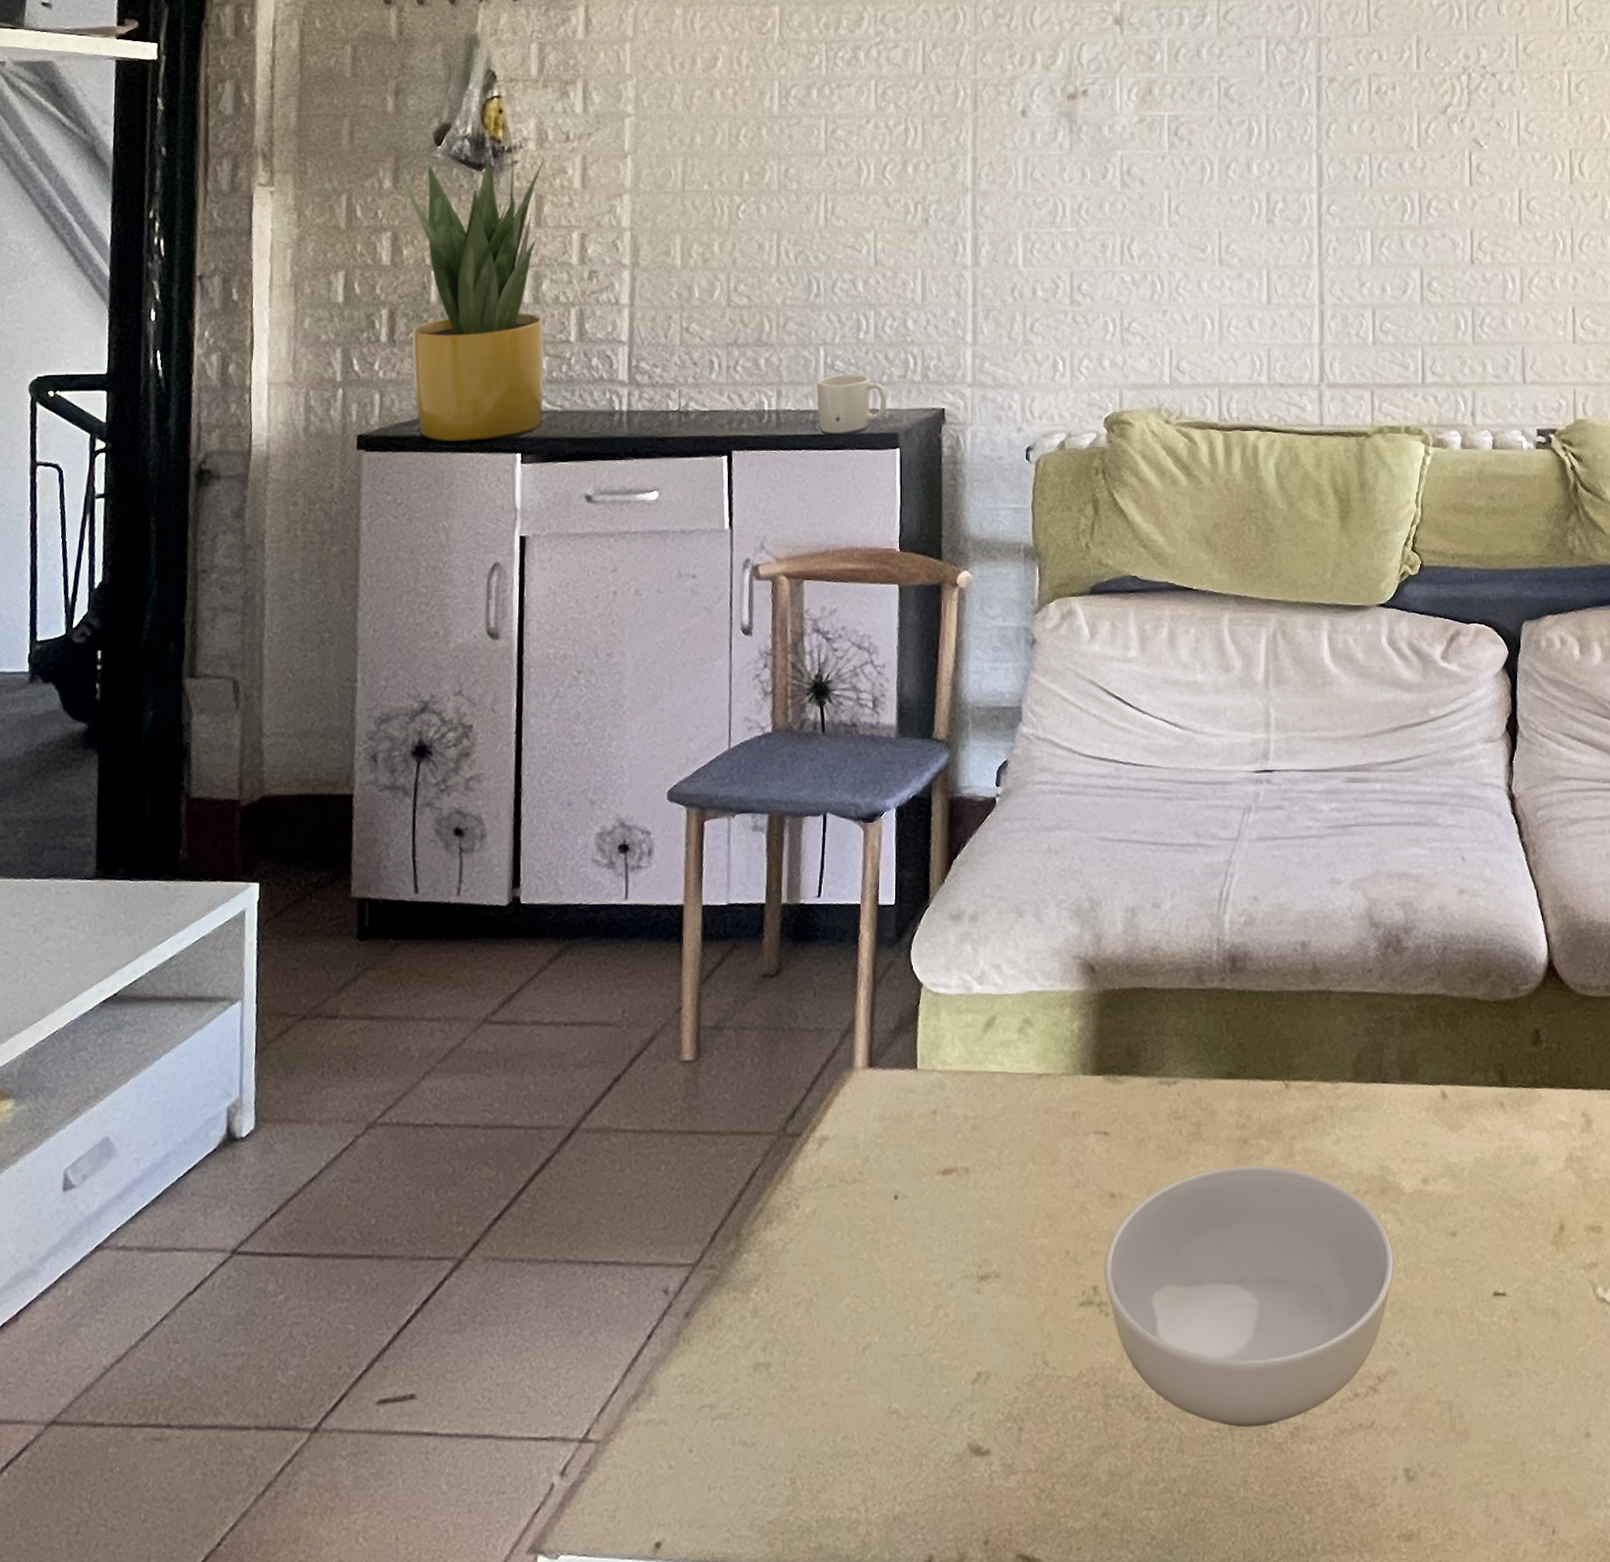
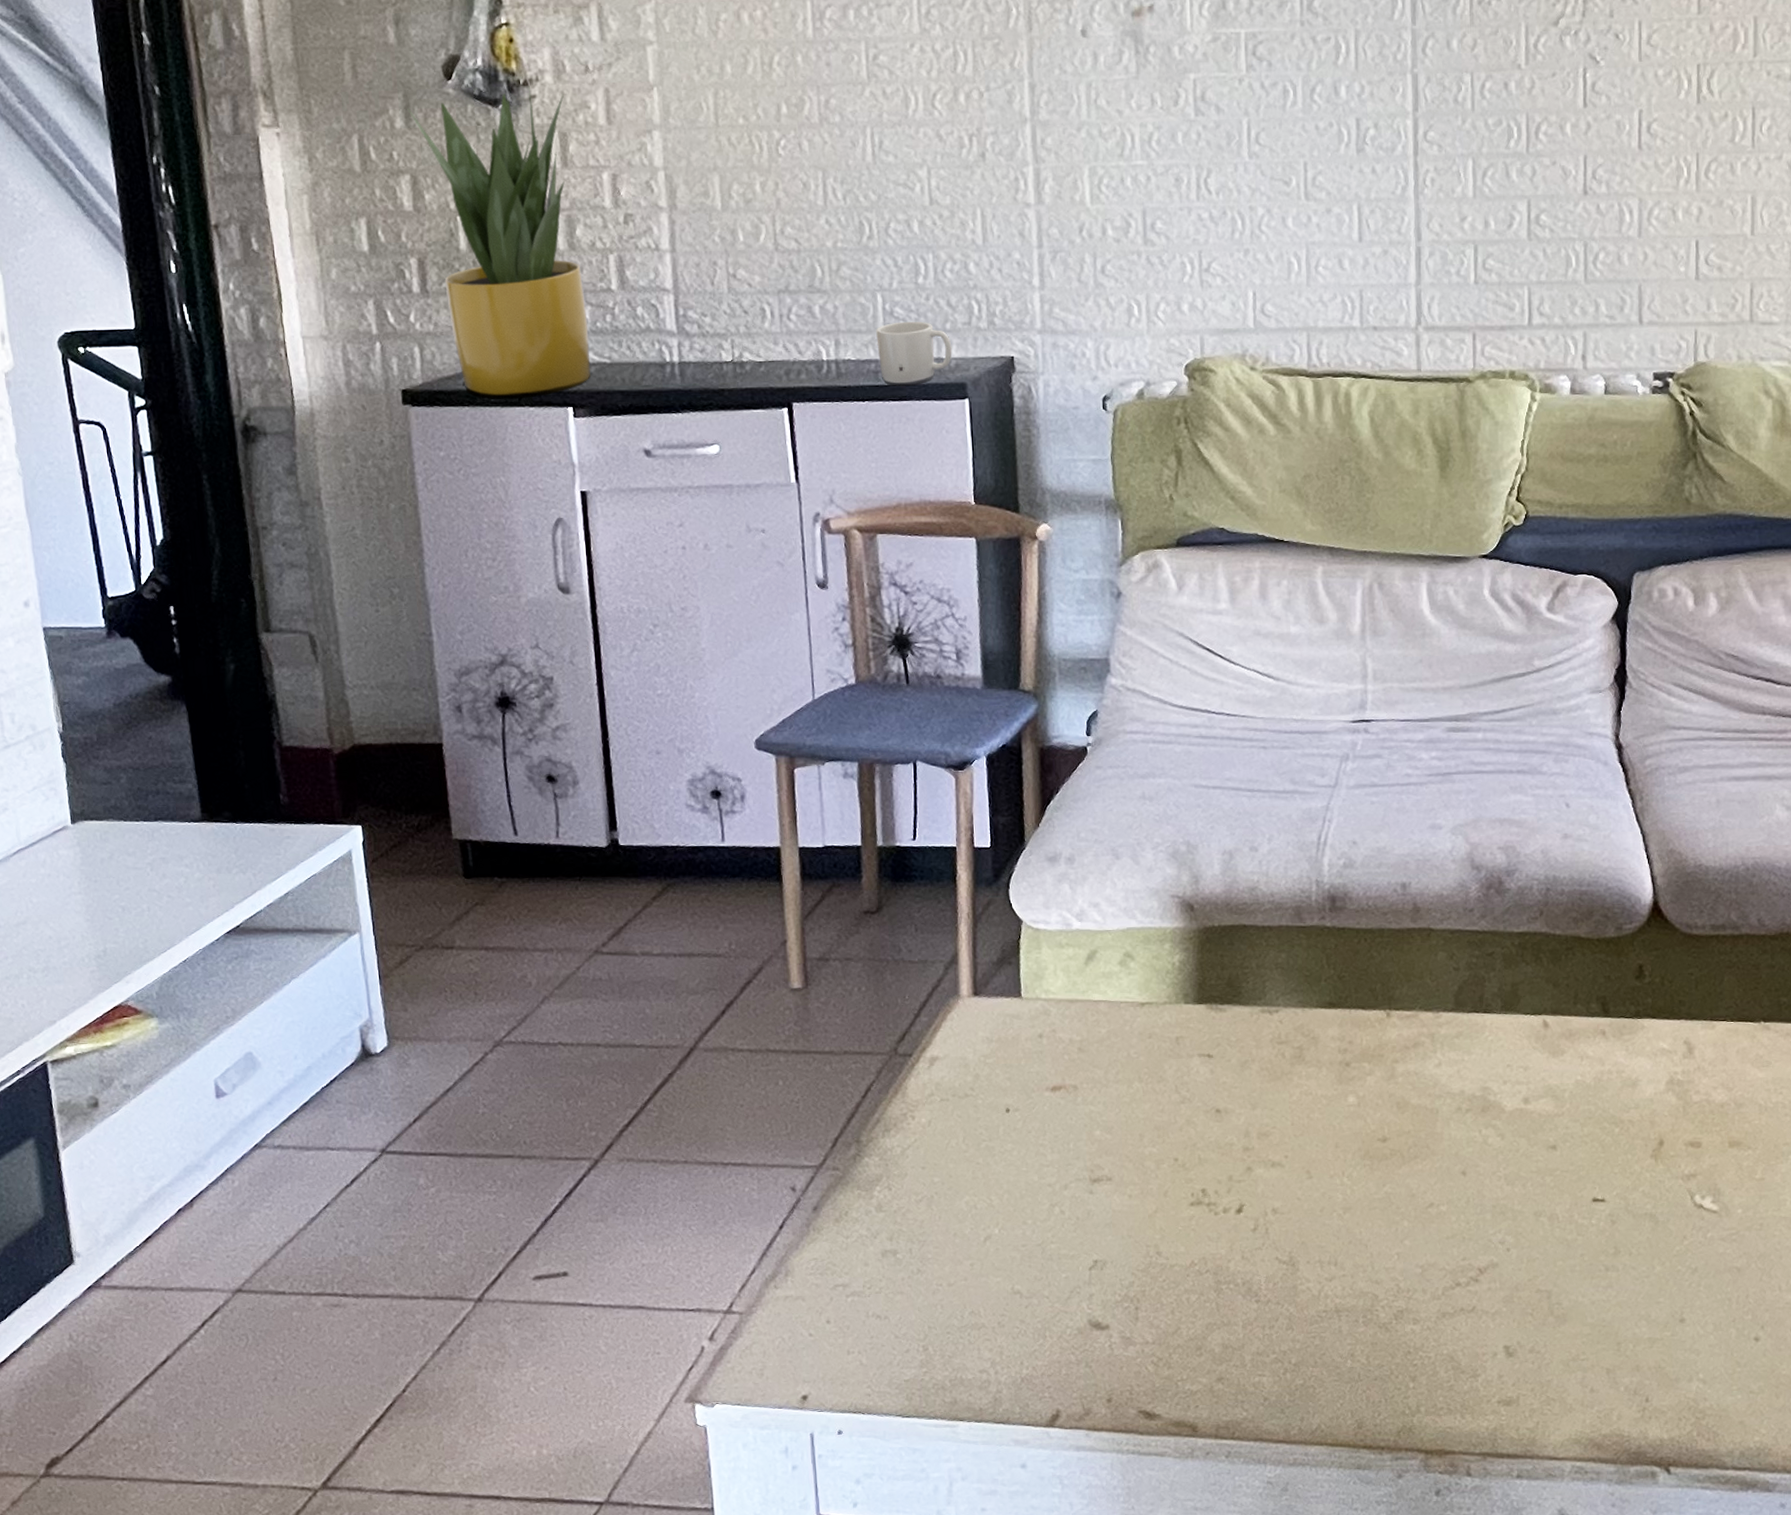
bowl: present [1104,1165,1395,1428] -> none [1212,1085,1496,1310]

